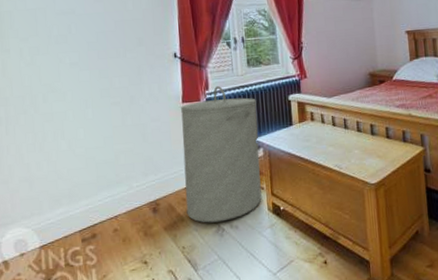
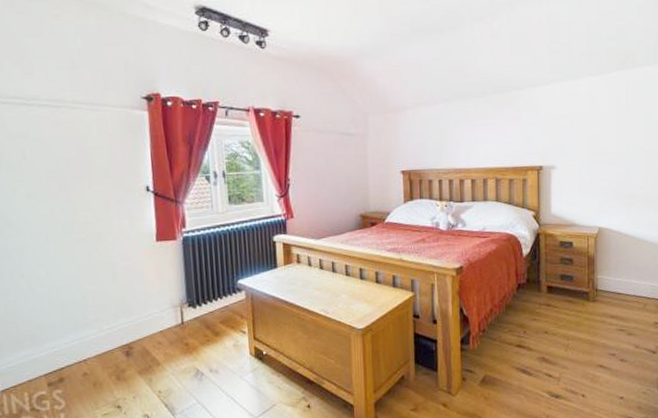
laundry hamper: present [181,85,262,223] -> none [155,223,243,367]

